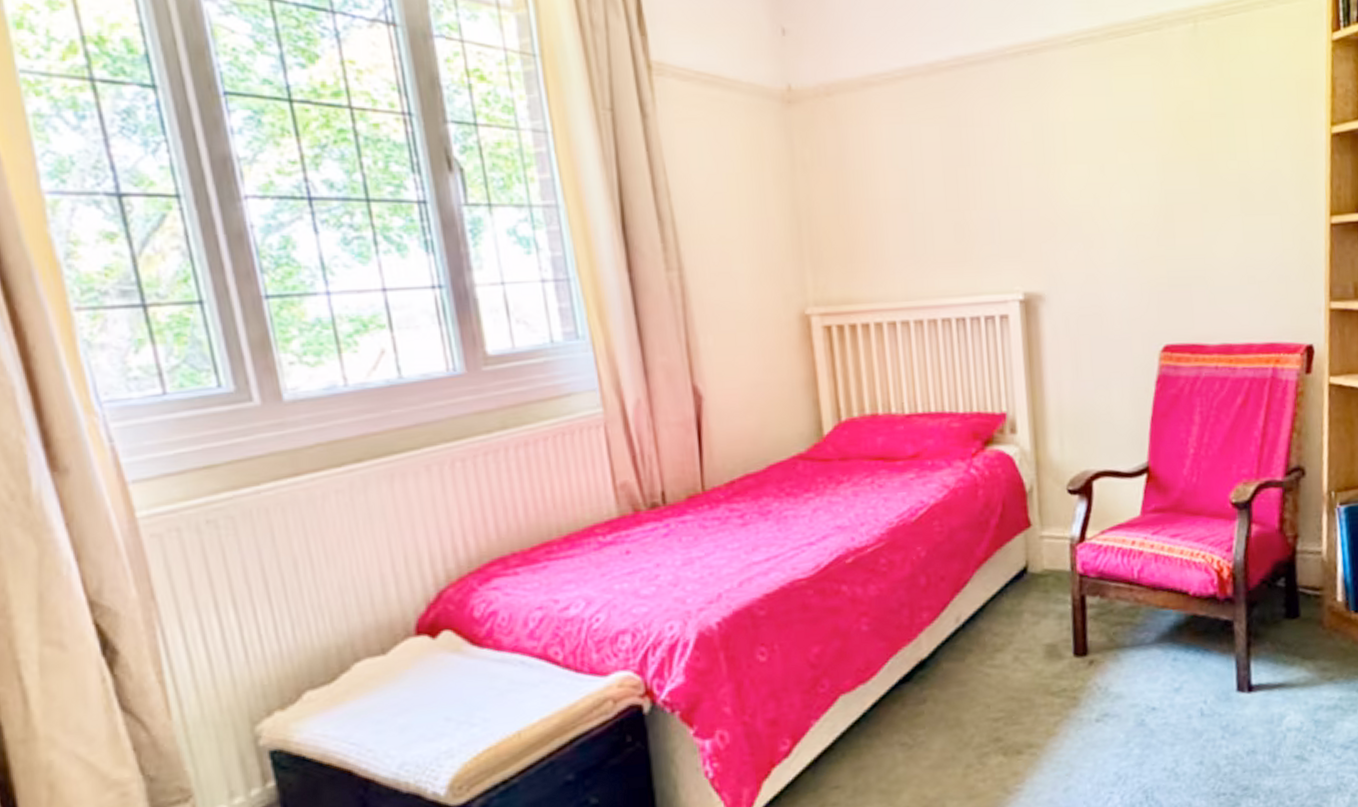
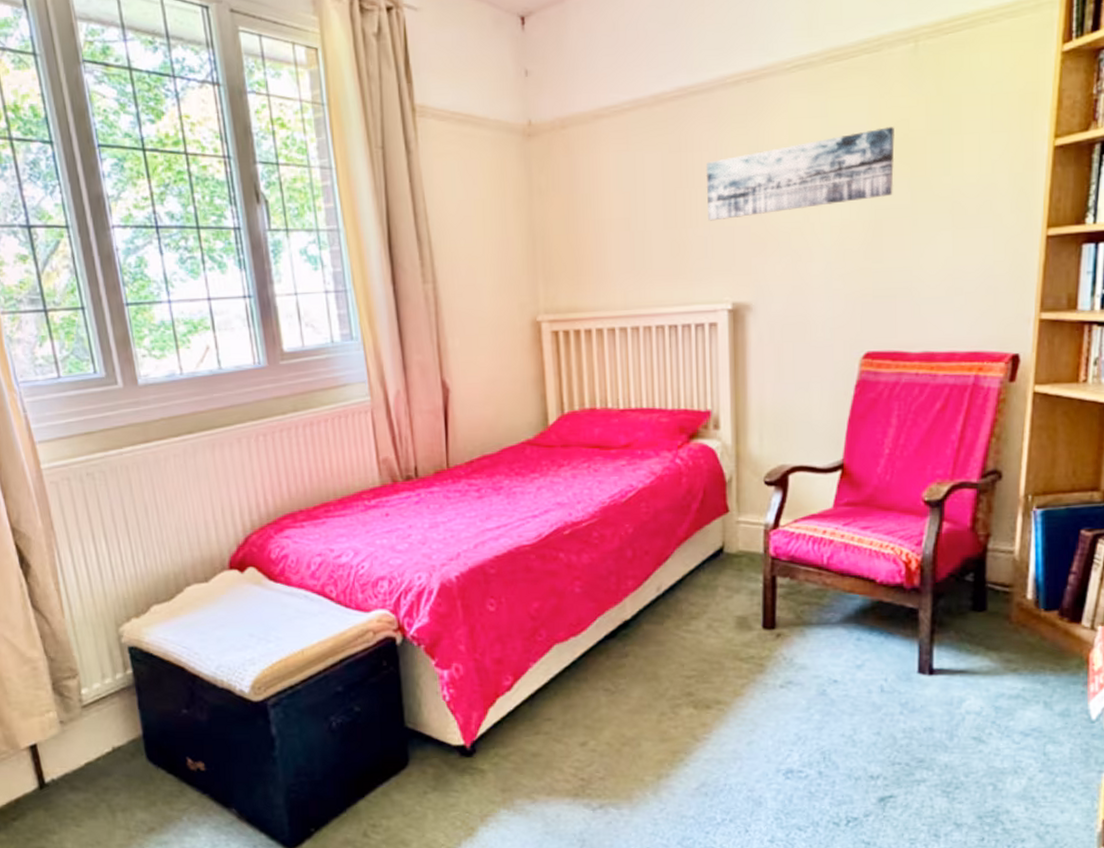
wall art: none [988,108,1182,203] -> present [705,127,895,221]

